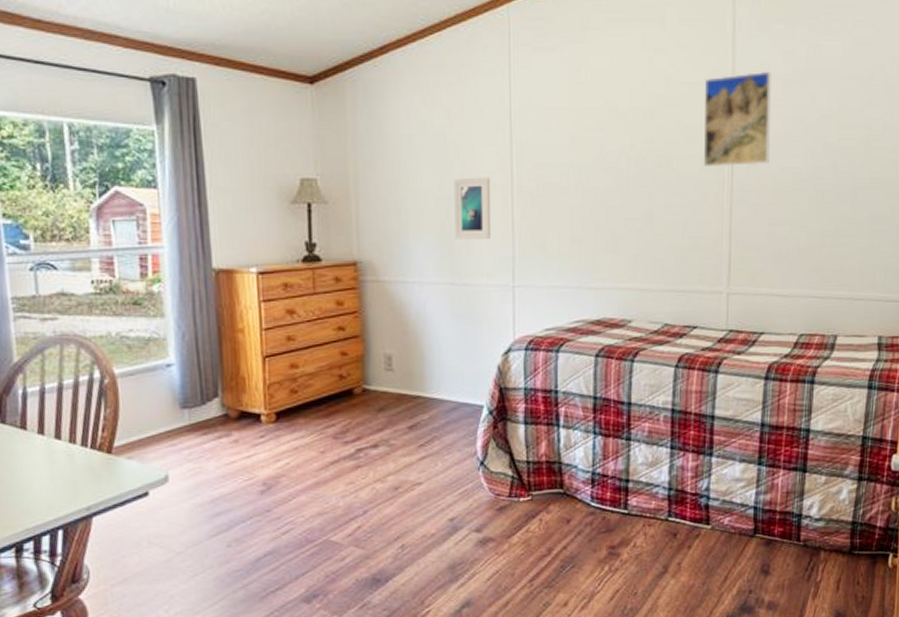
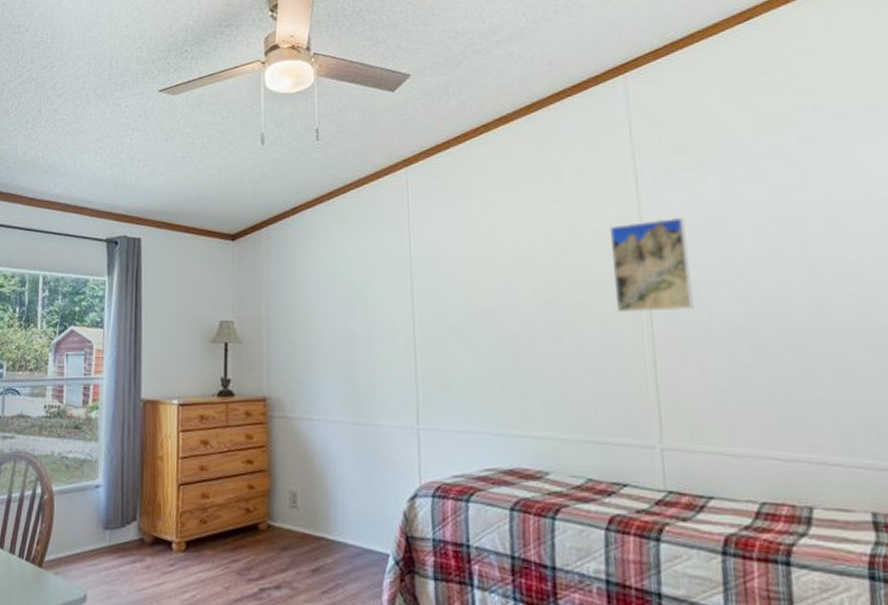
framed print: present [454,177,492,239] -> none [357,321,395,380]

